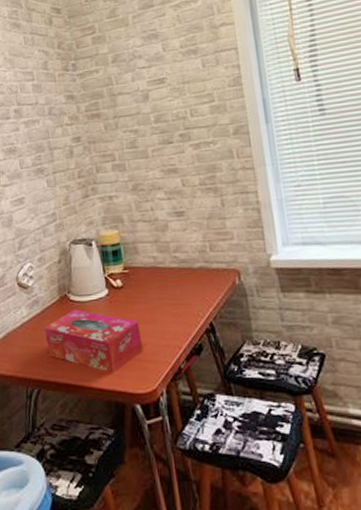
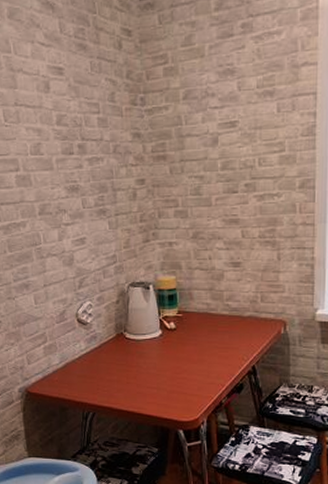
tissue box: present [45,309,143,373] -> none [101,346,190,403]

